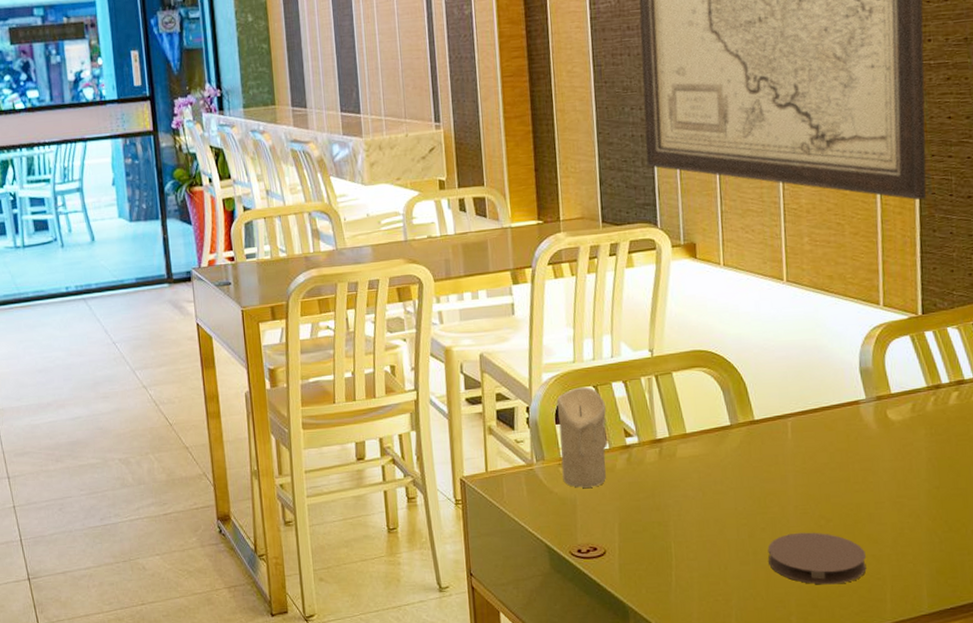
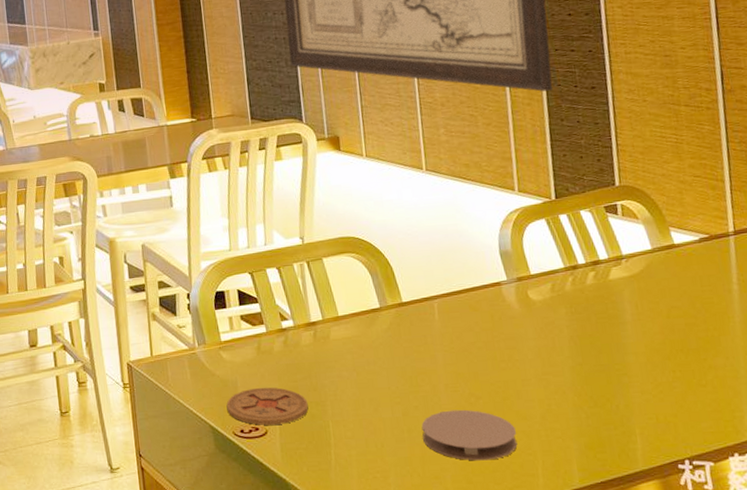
candle: present [556,387,608,488] -> none [215,273,265,370]
coaster: none [564,505,650,545] -> present [226,387,309,425]

